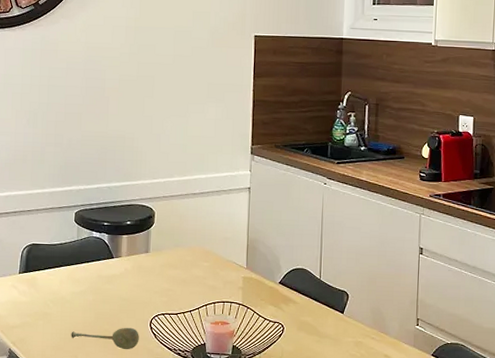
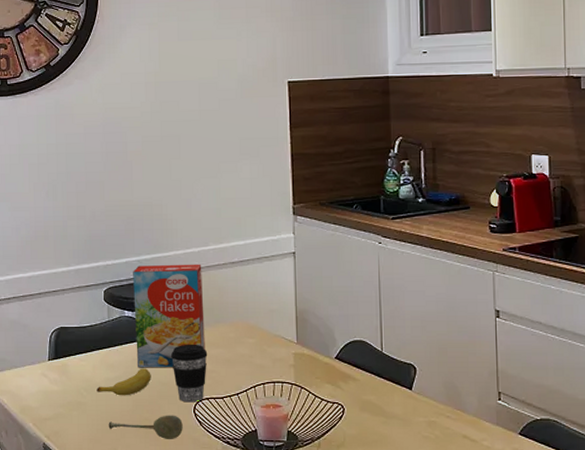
banana: none [62,284,114,309] -> present [97,368,151,396]
cereal box: none [101,191,166,285] -> present [133,264,205,368]
coffee cup: none [133,264,166,317] -> present [171,344,208,403]

